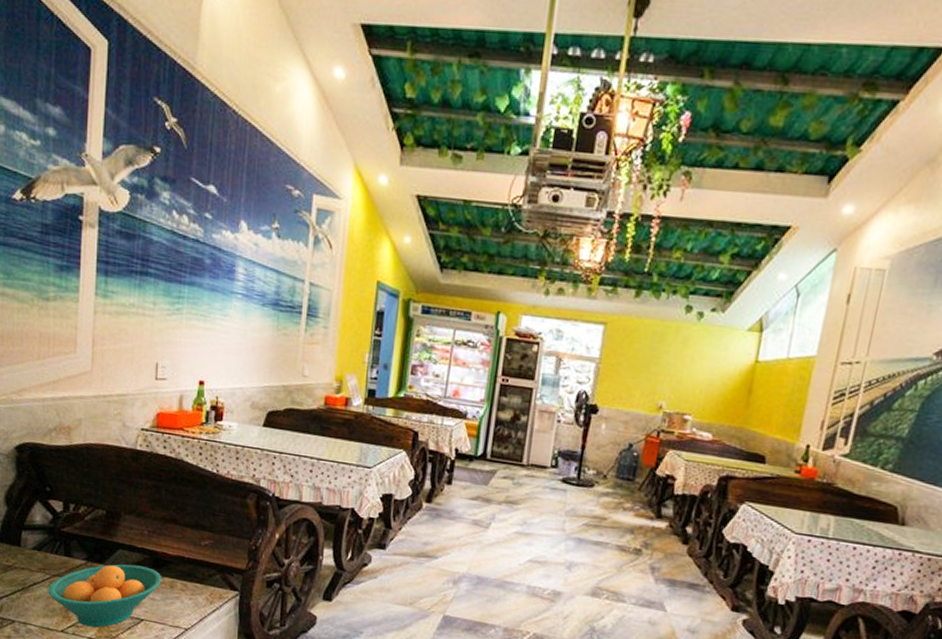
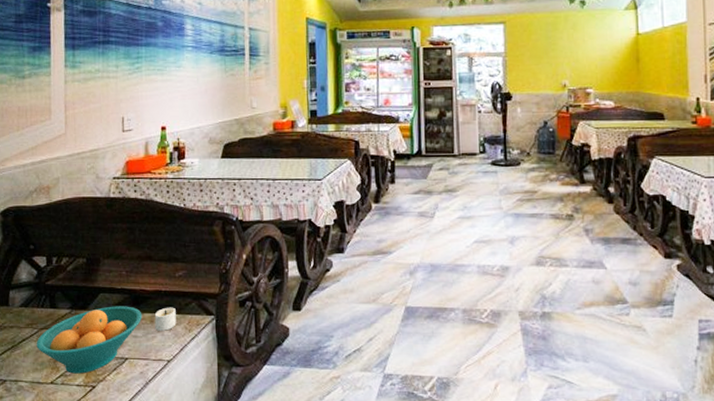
candle: none [175,575,198,599] -> present [154,307,176,331]

